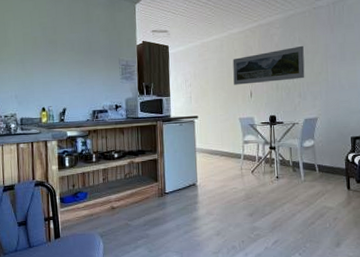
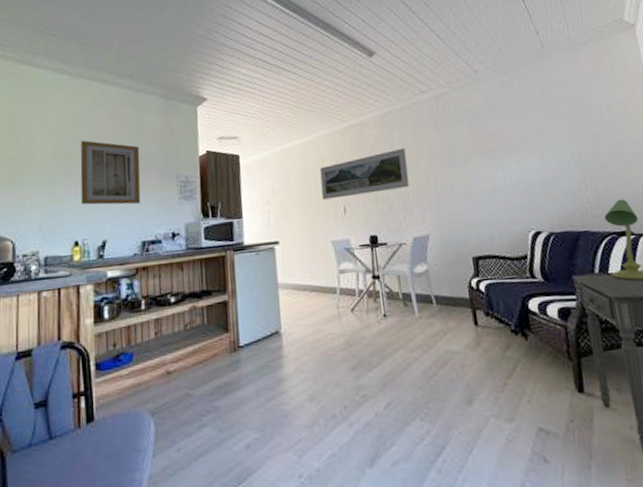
wall art: none [45,28,92,82] -> present [80,140,141,205]

